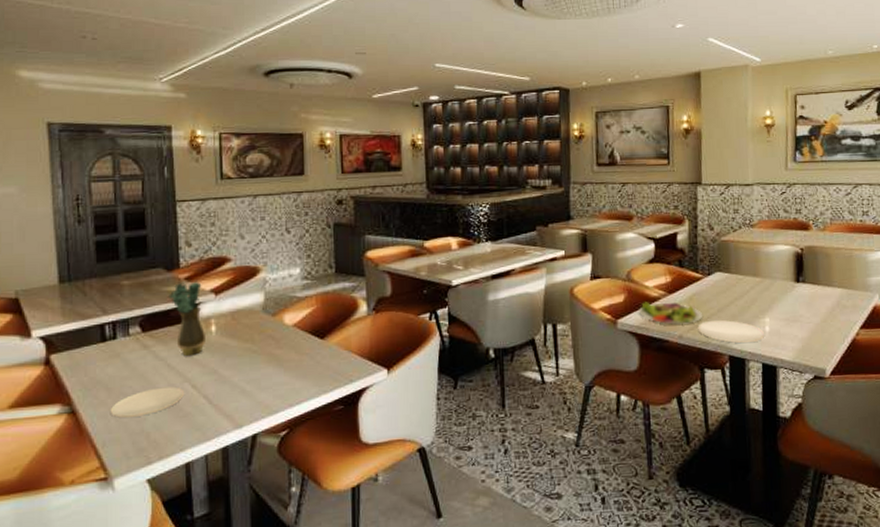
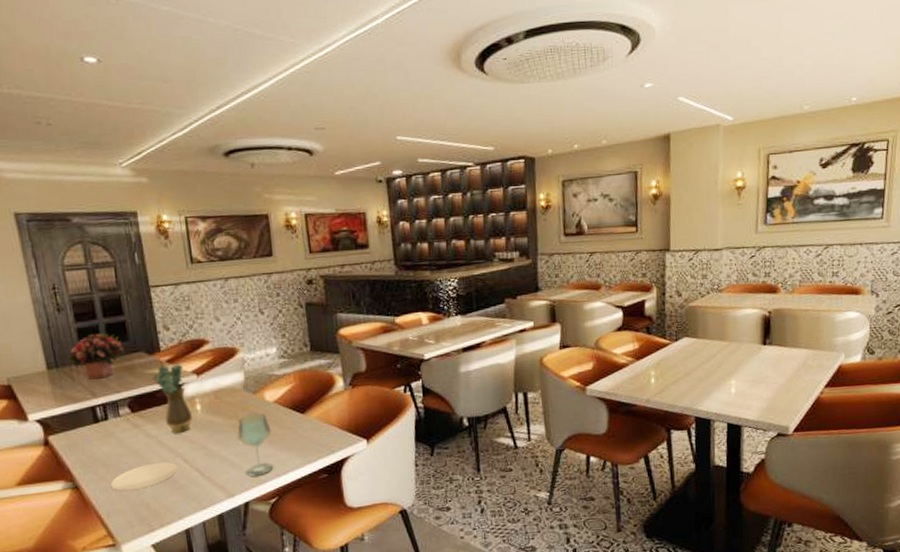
bouquet: none [82,246,144,295] -> present [67,332,126,380]
wine glass: none [250,337,288,406] -> present [237,413,273,476]
salad plate: present [639,302,703,325] -> none [607,368,670,390]
plate: present [697,319,765,344] -> none [665,383,731,405]

